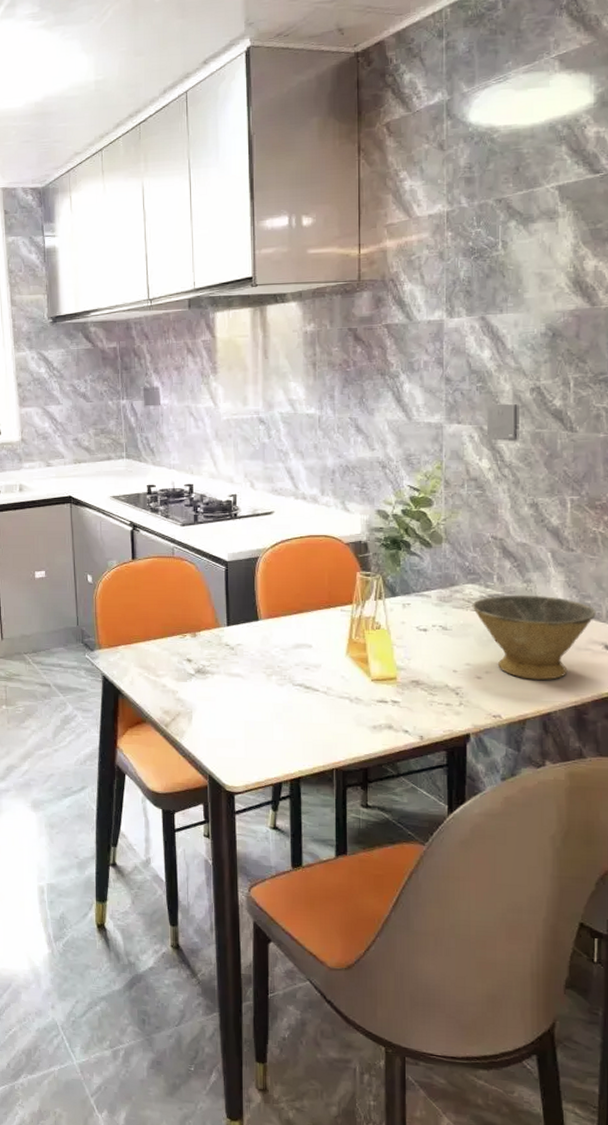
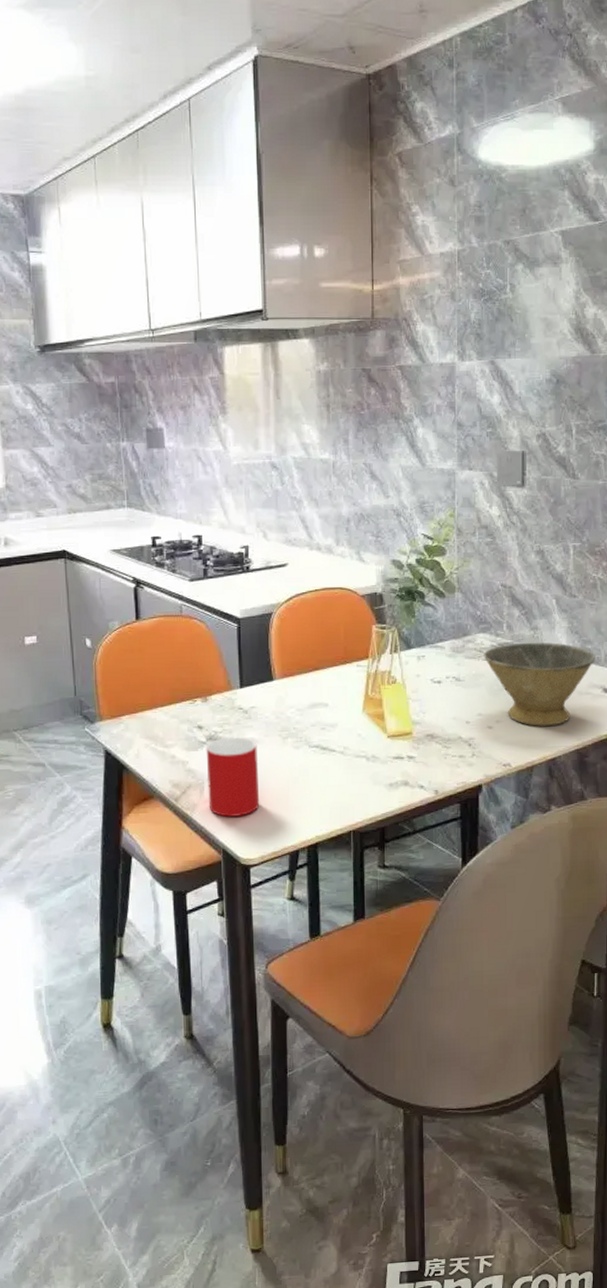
cup: none [194,671,245,747] -> present [206,737,260,818]

